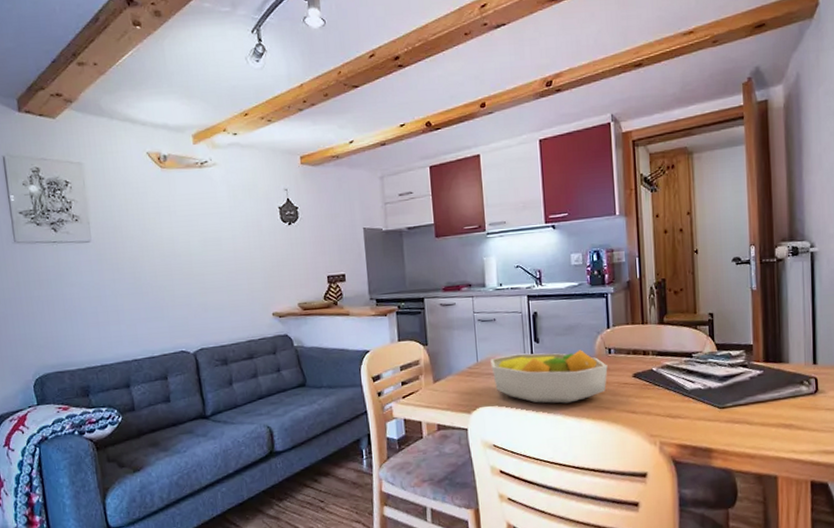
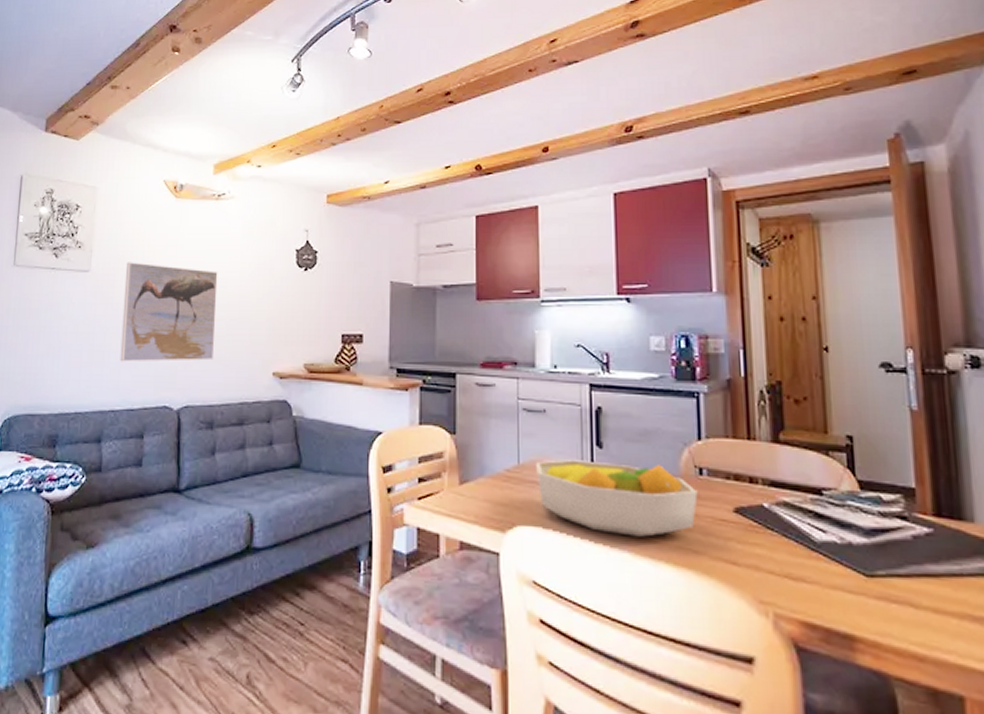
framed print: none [124,229,220,318] -> present [120,262,218,362]

